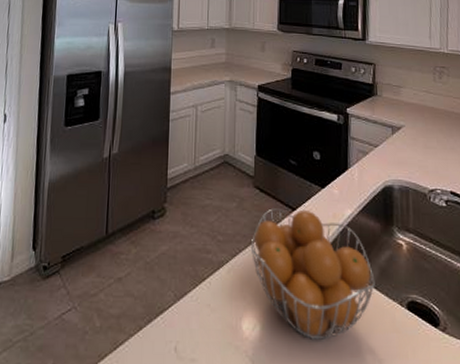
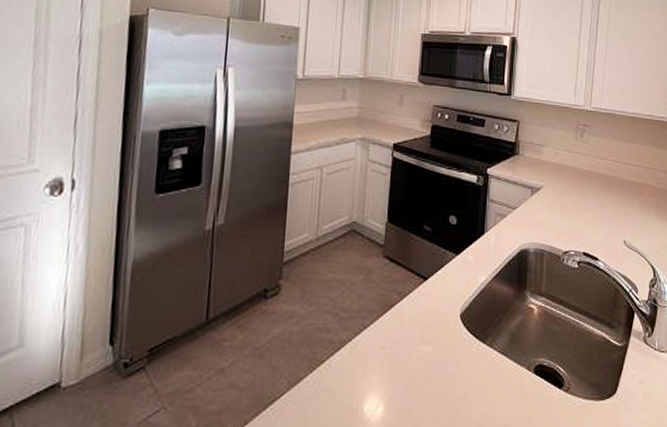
fruit basket: present [250,208,375,340] -> none [376,279,505,414]

